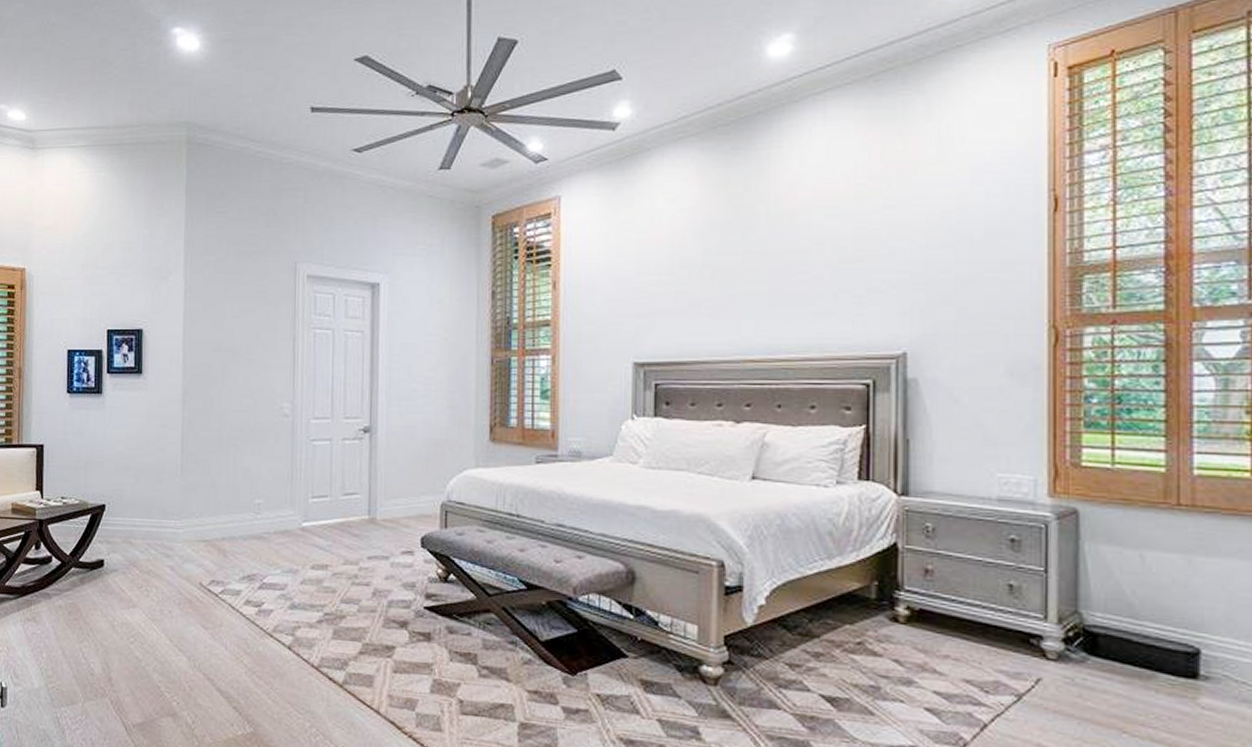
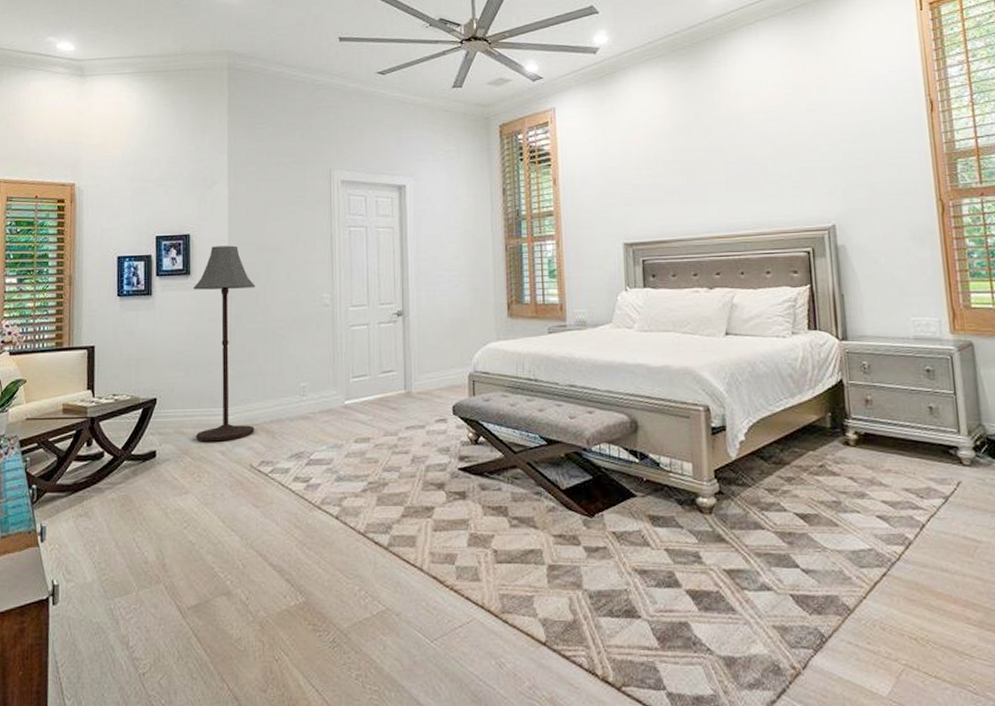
floor lamp: none [145,343,211,556] -> present [193,245,256,442]

